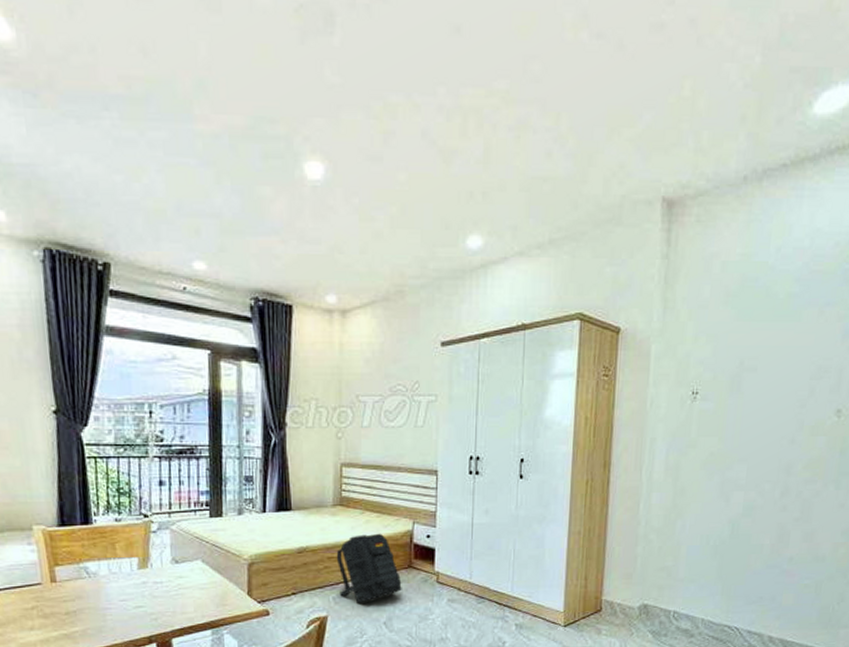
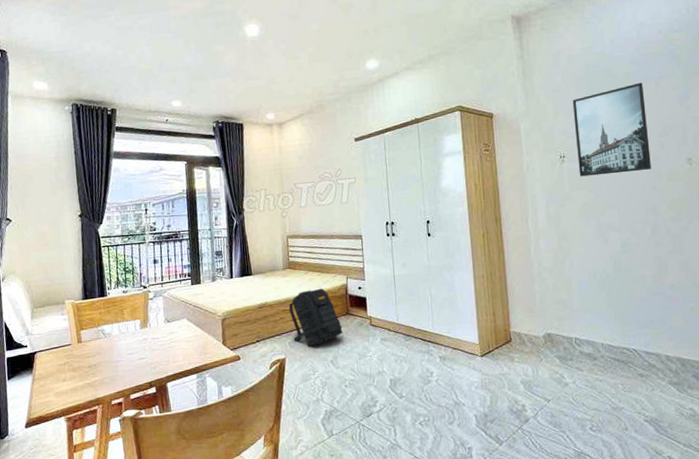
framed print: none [711,307,805,420] -> present [572,82,651,177]

